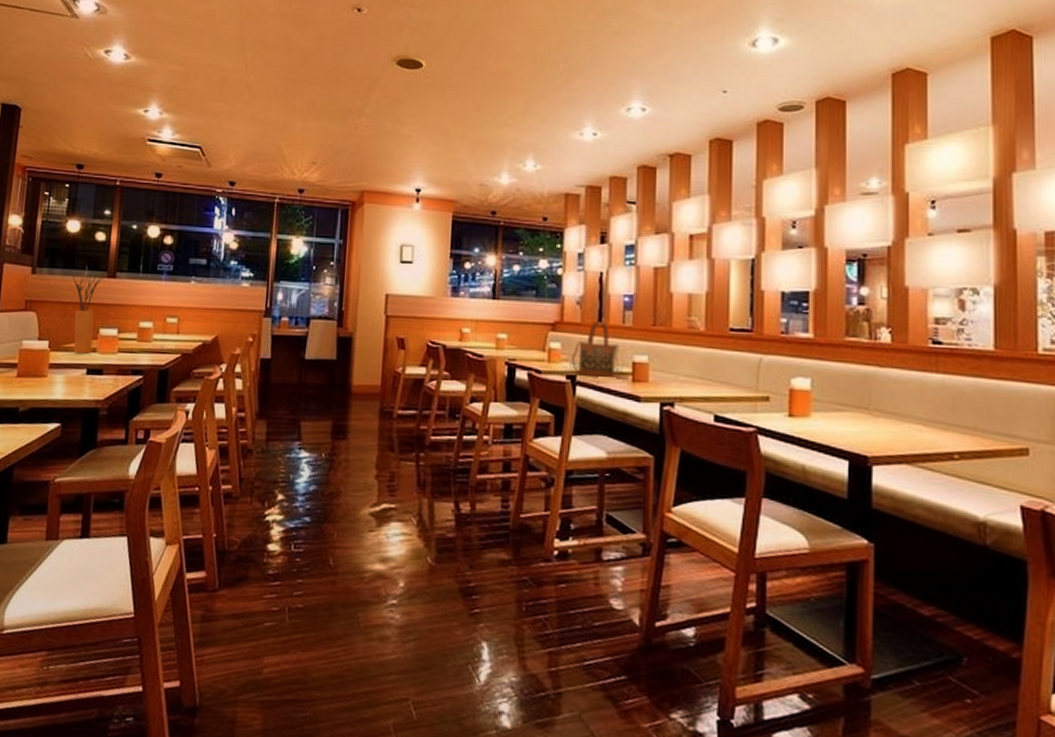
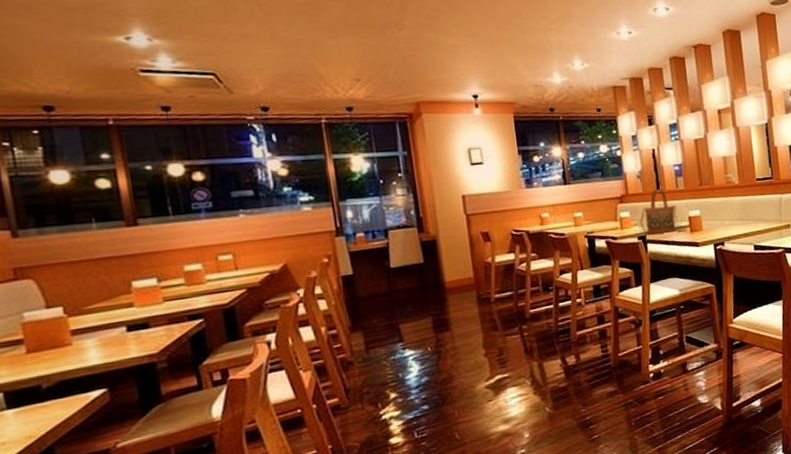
vase: present [72,273,104,355] -> none [74,222,128,314]

